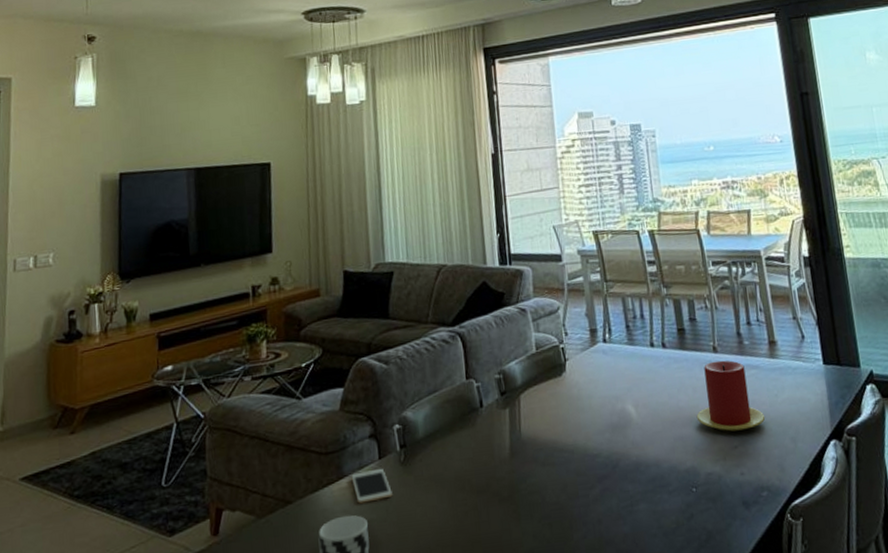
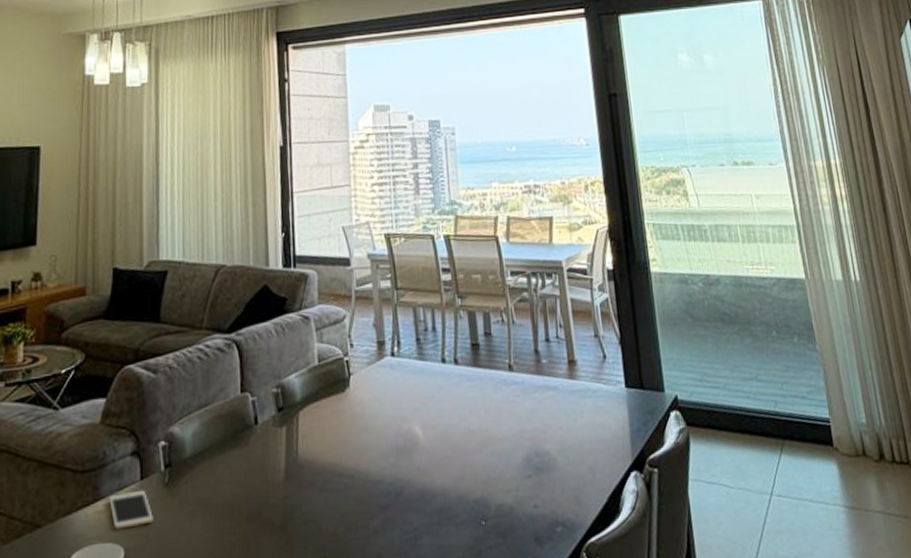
candle: present [696,360,766,432] -> none [488,379,563,459]

